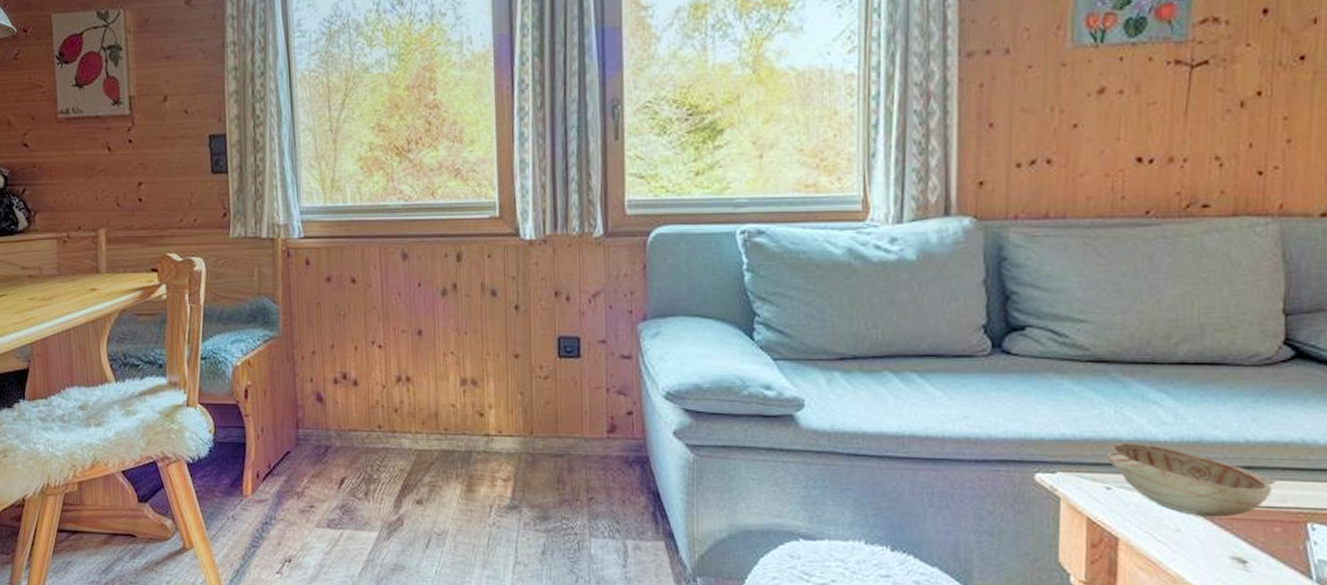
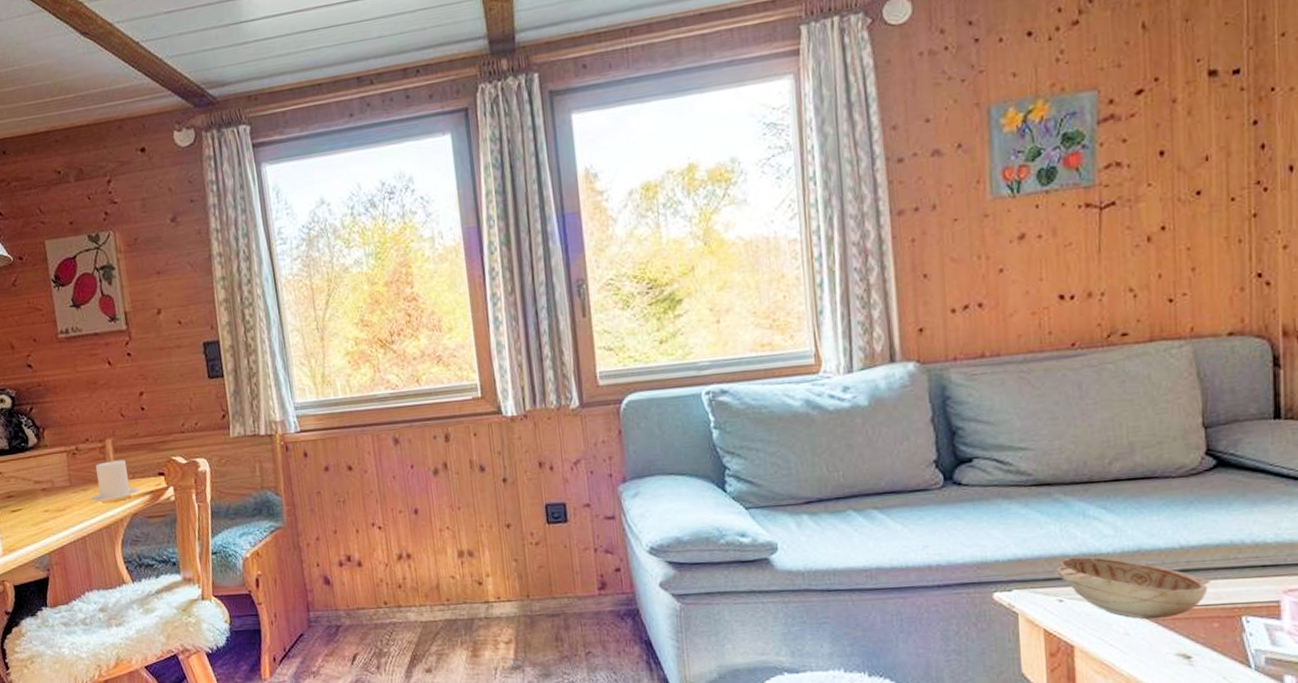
candle: none [78,252,130,296] -> present [90,460,139,504]

